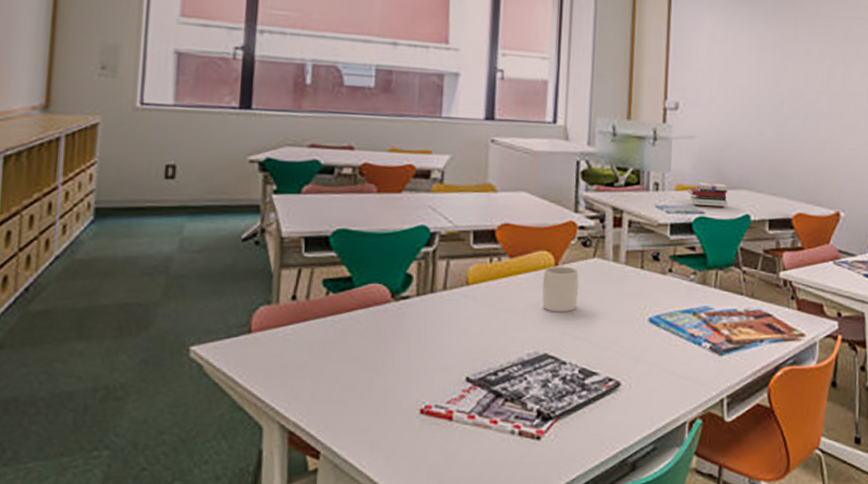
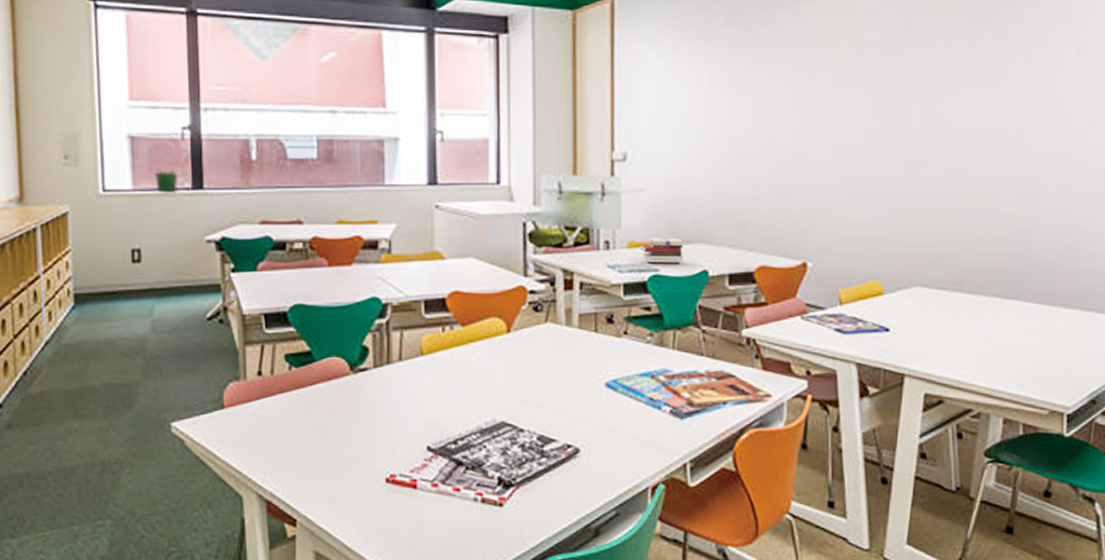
planter: none [199,86,226,113] -> present [154,169,178,194]
mug: present [542,266,579,313] -> none [496,332,533,380]

